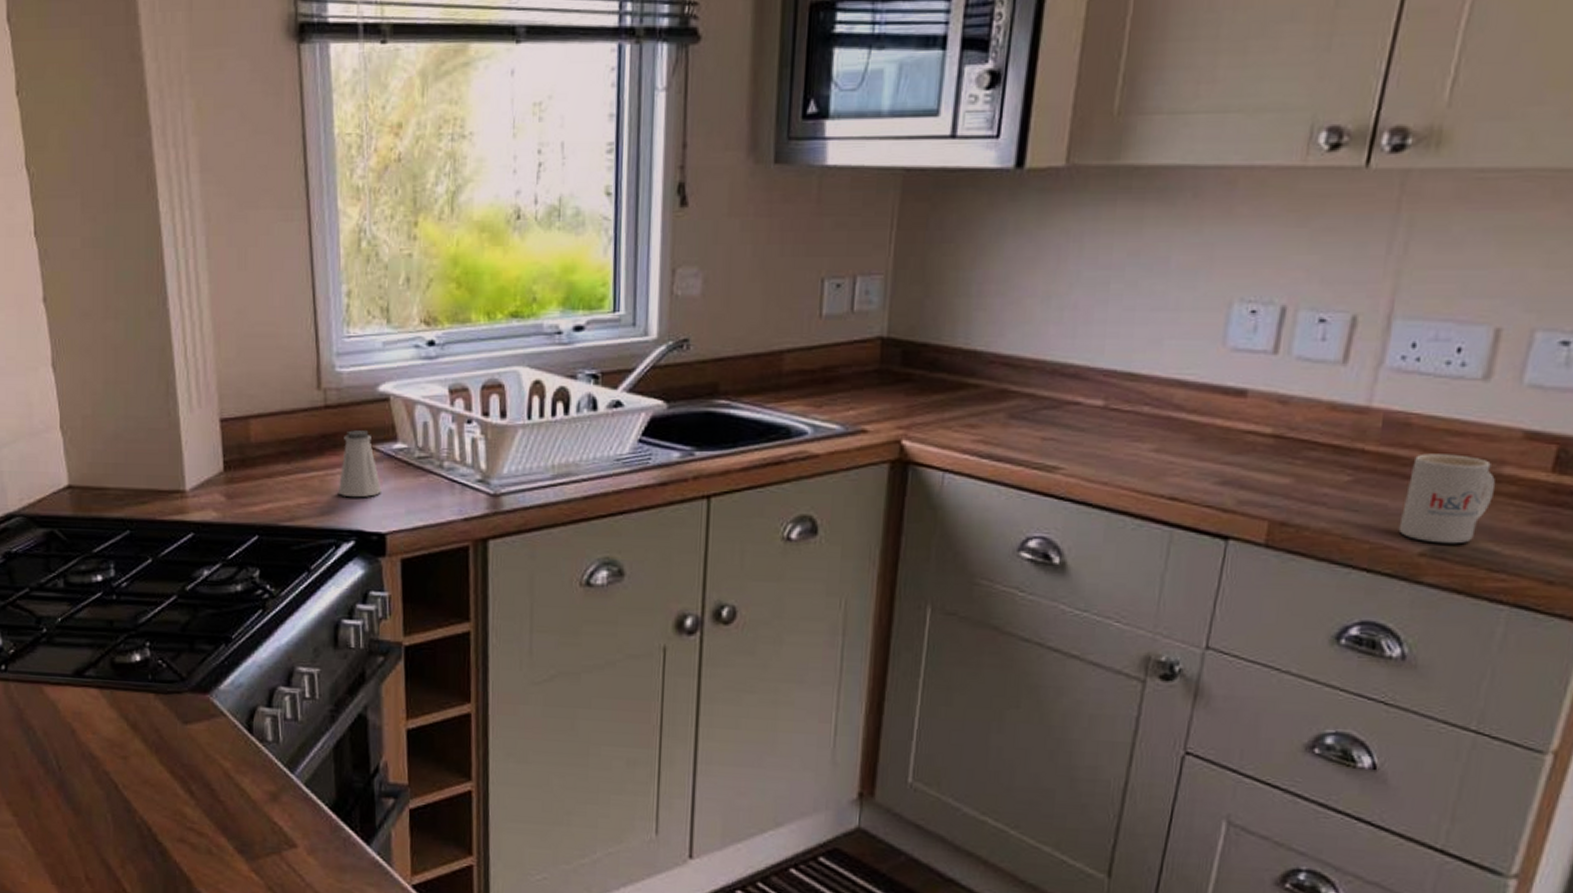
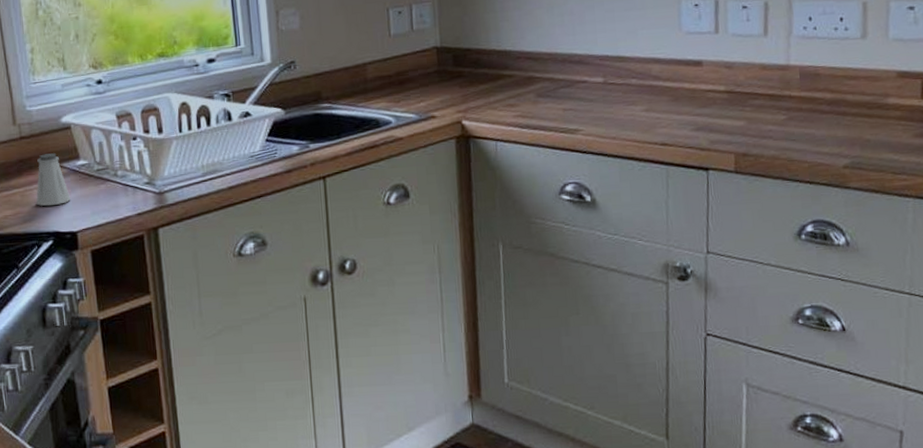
mug: present [1398,453,1495,544] -> none [825,92,886,158]

